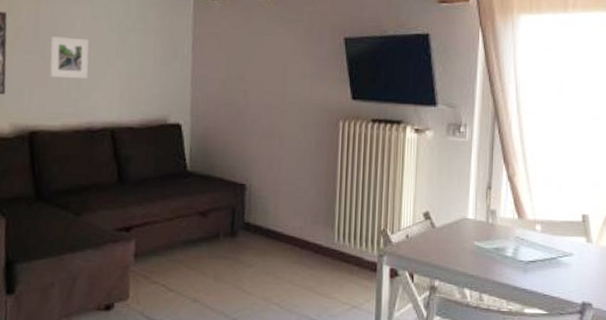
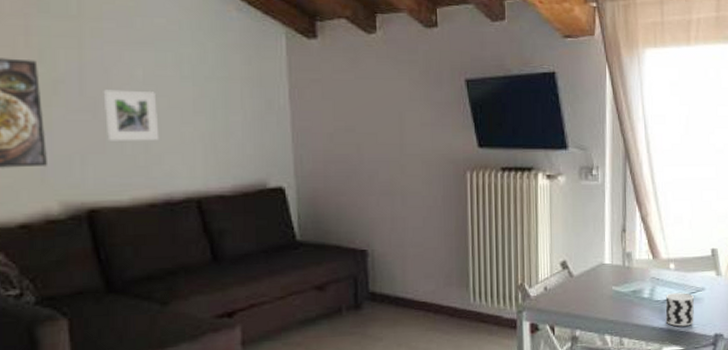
cup: none [529,255,560,290] -> present [665,293,694,327]

